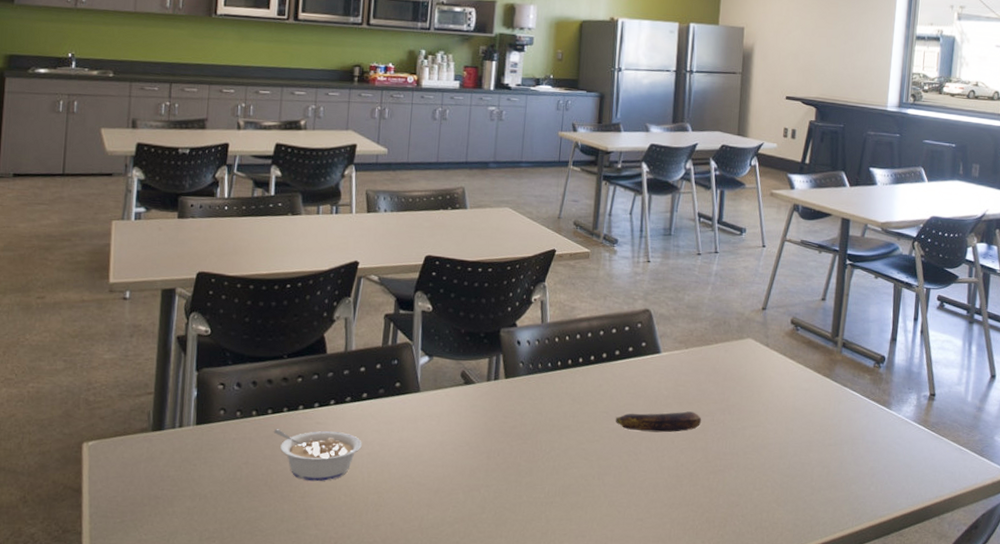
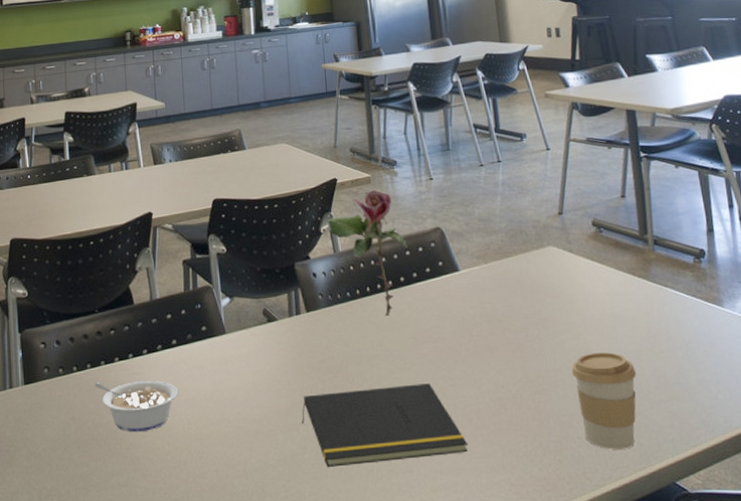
notepad: none [485,455,641,528] -> present [302,382,468,467]
flower: none [540,265,616,389] -> present [327,189,408,316]
banana: present [616,411,702,433] -> none [425,329,516,355]
coffee cup: none [748,440,805,529] -> present [572,352,637,450]

